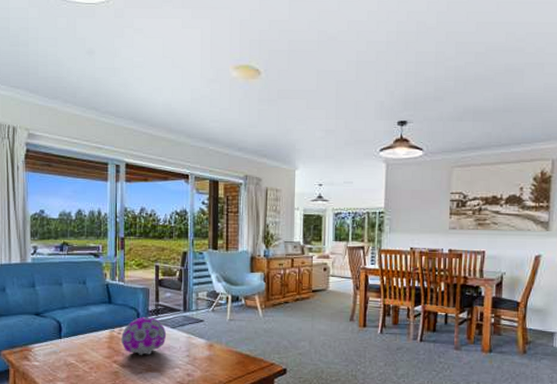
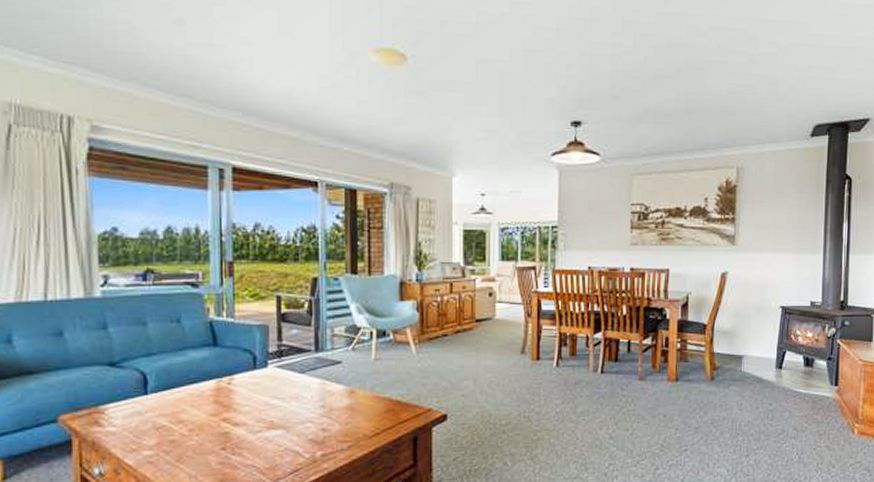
decorative ball: present [121,317,167,355] -> none [232,361,294,409]

